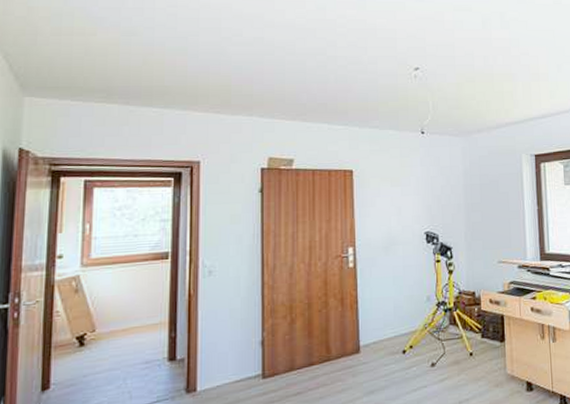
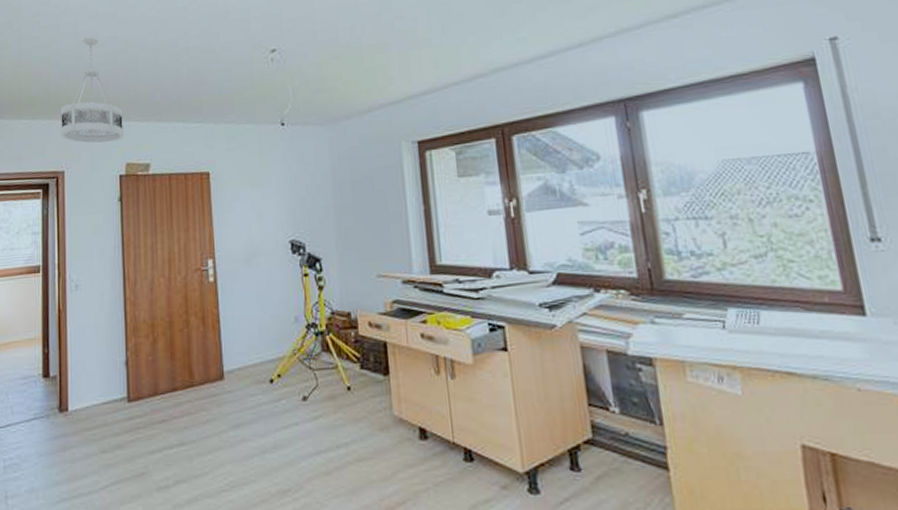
ceiling light fixture: none [198,34,267,137] -> present [61,37,123,143]

